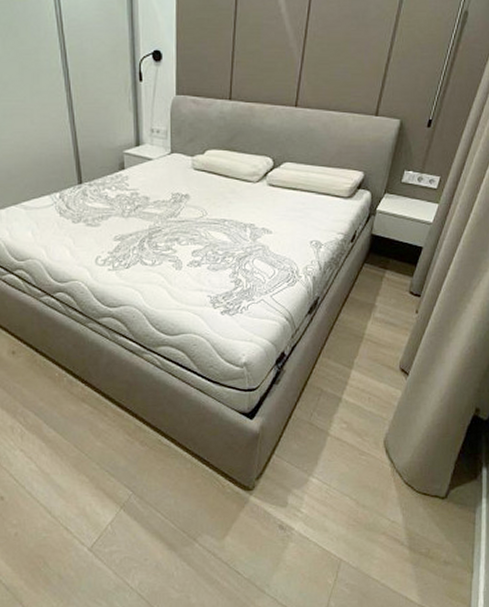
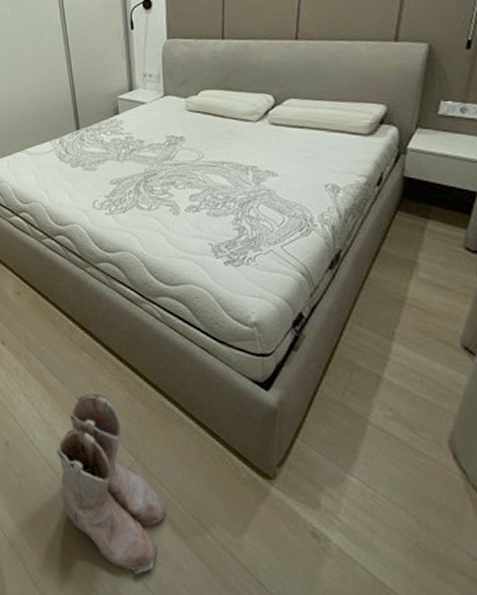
boots: none [54,441,161,589] -> present [55,393,167,575]

